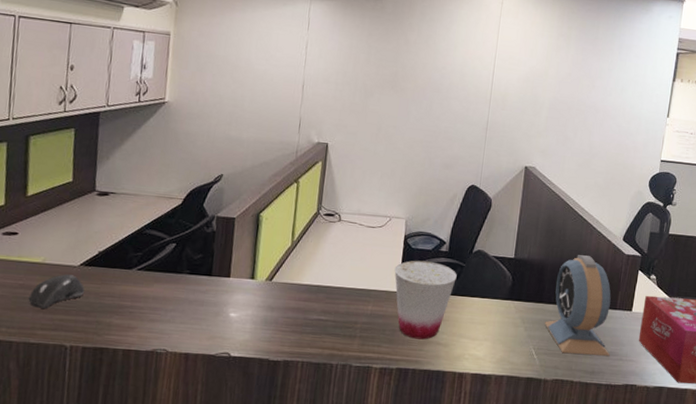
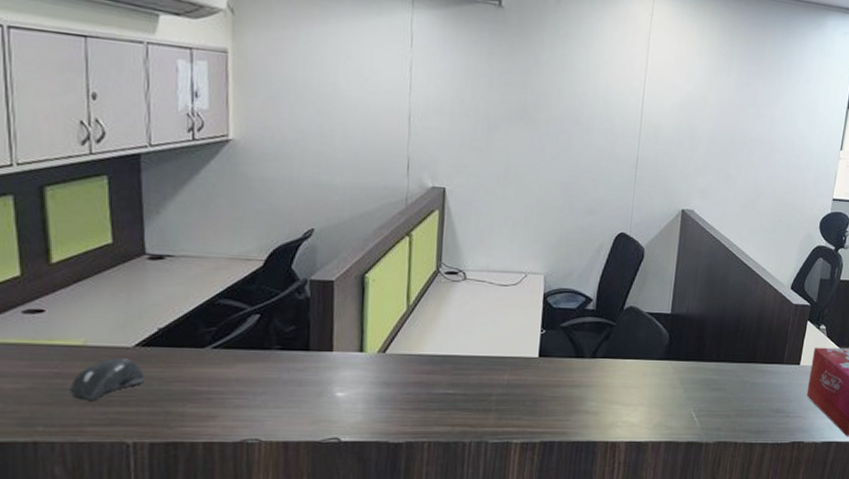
cup: present [394,260,457,340] -> none [533,321,606,409]
alarm clock: present [545,255,611,356] -> none [706,307,778,414]

